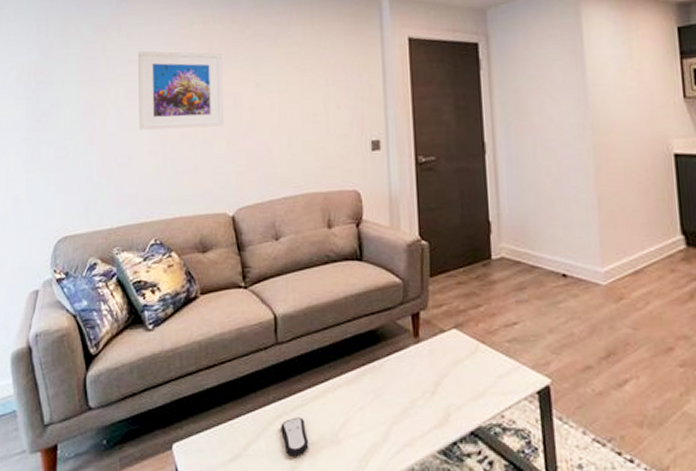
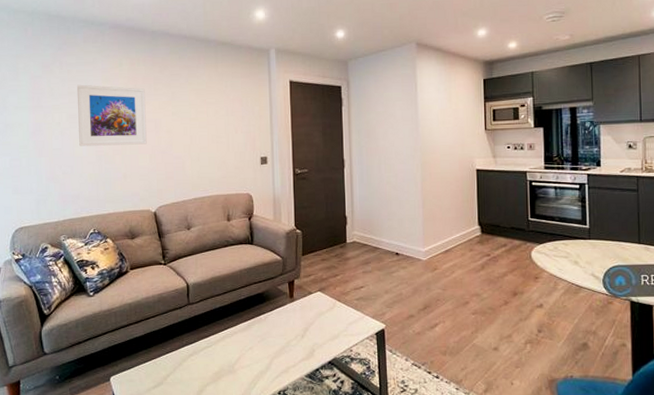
remote control: present [281,417,309,457] -> none [192,355,213,383]

